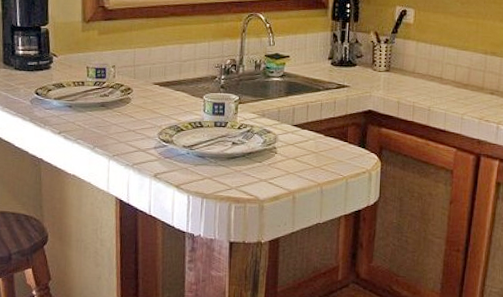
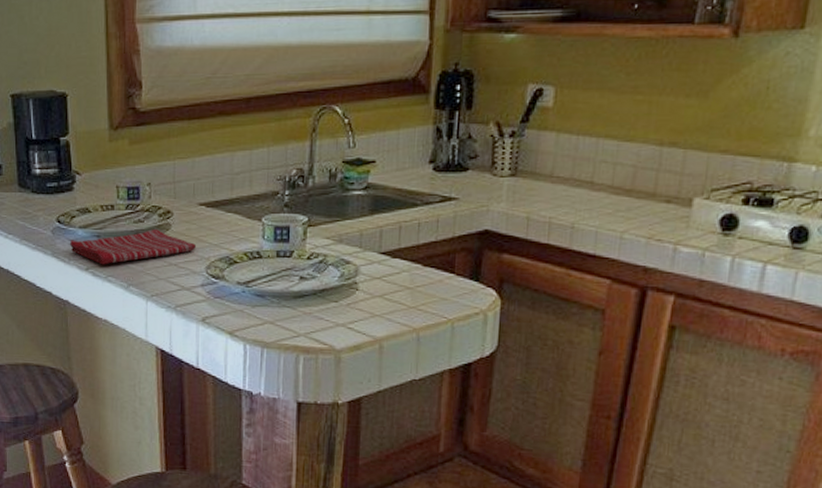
dish towel: none [45,101,151,130] -> present [69,228,197,265]

